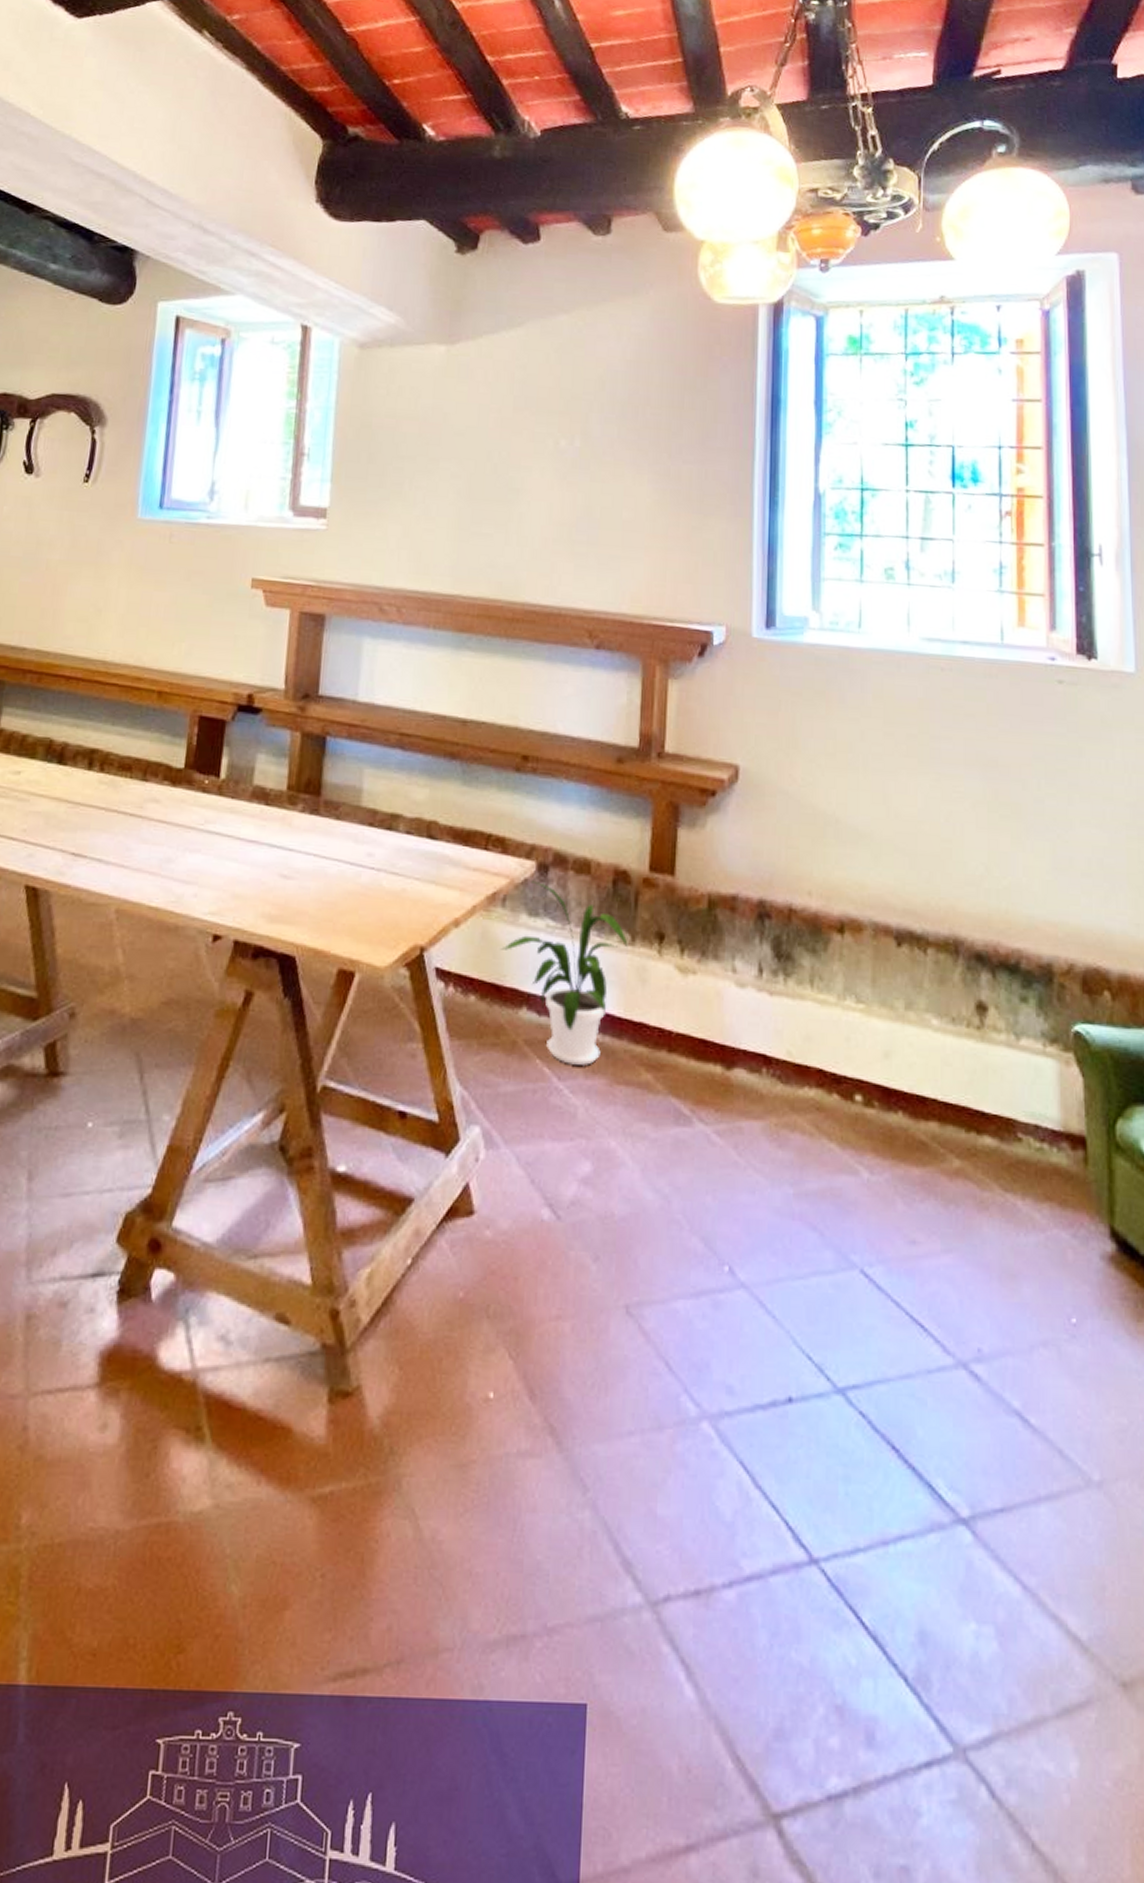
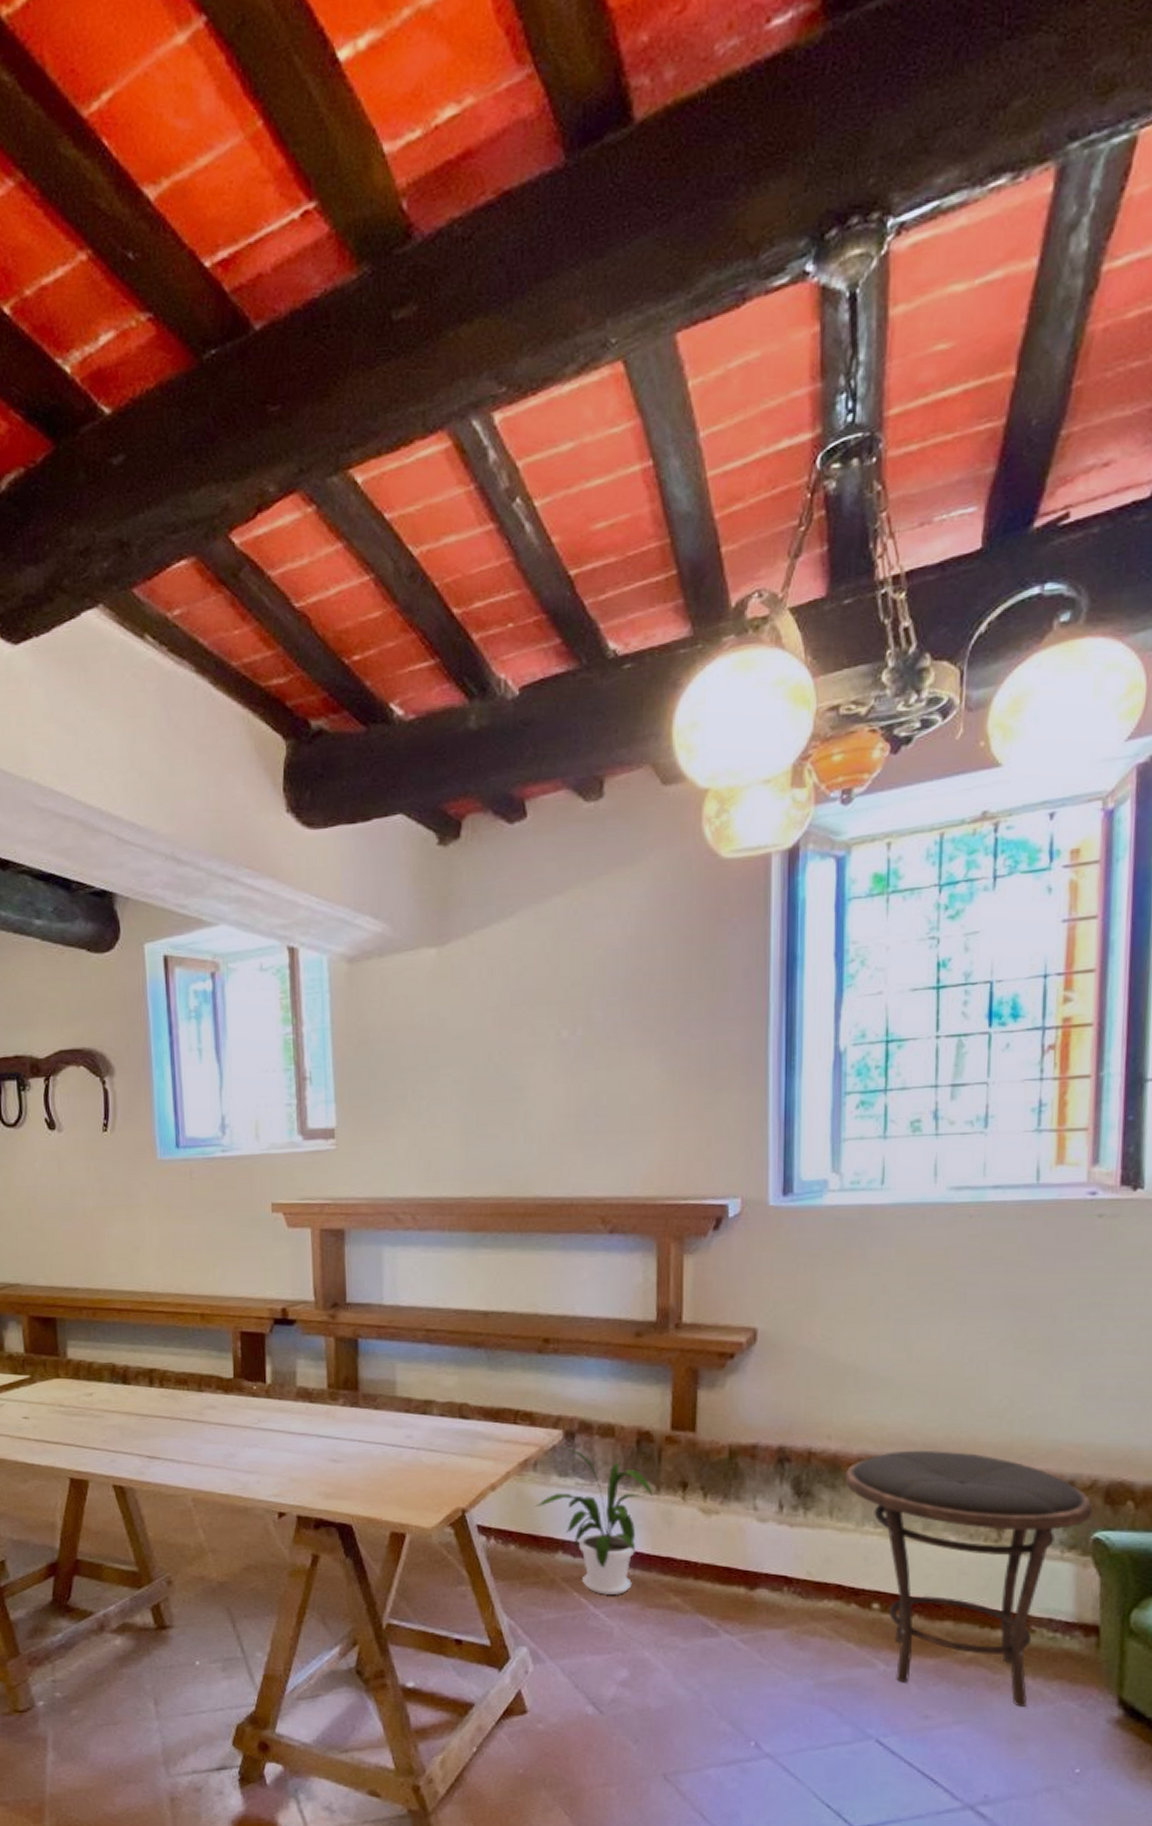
side table: none [825,915,1071,1234] -> present [844,1450,1092,1707]

